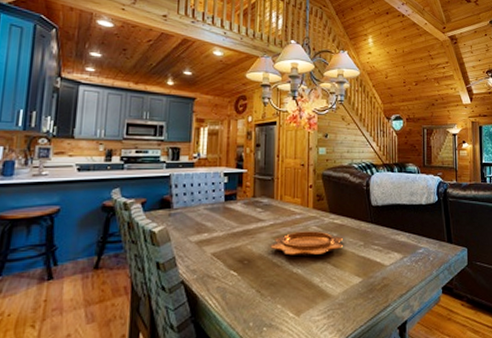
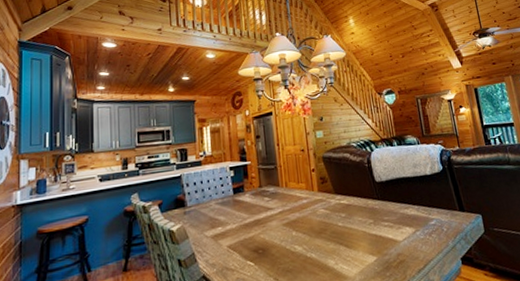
decorative bowl: present [270,231,344,256] -> none [282,213,354,241]

